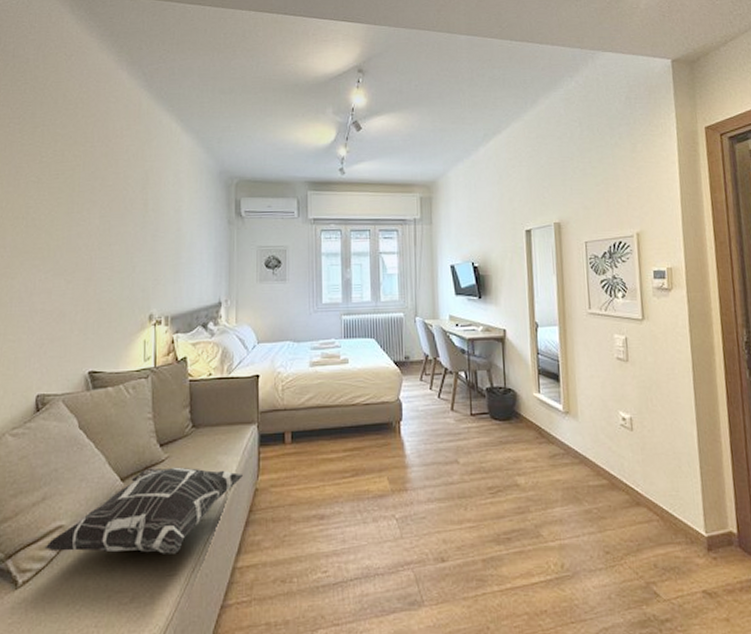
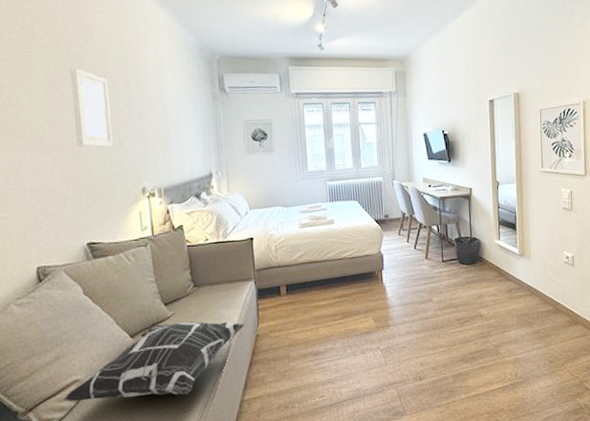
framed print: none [90,190,127,270] -> present [70,68,113,147]

